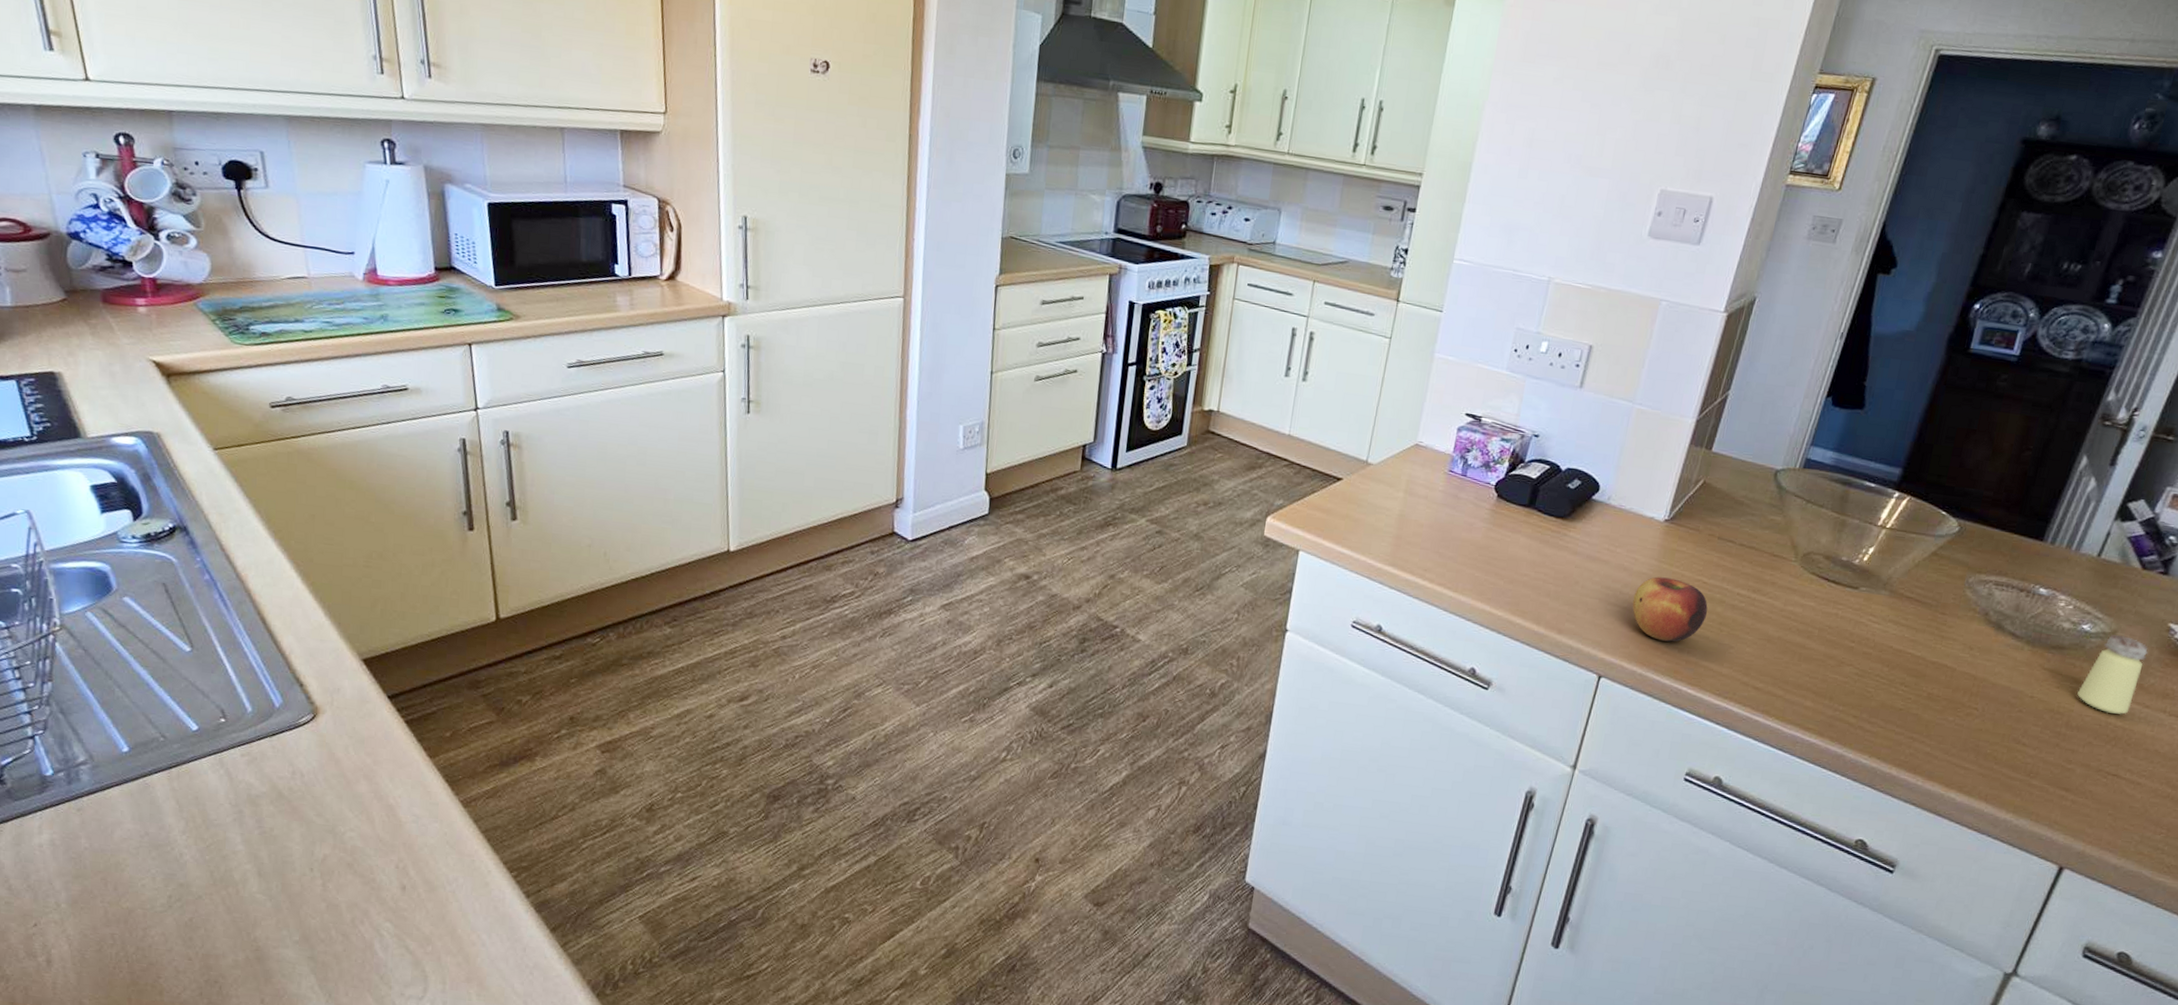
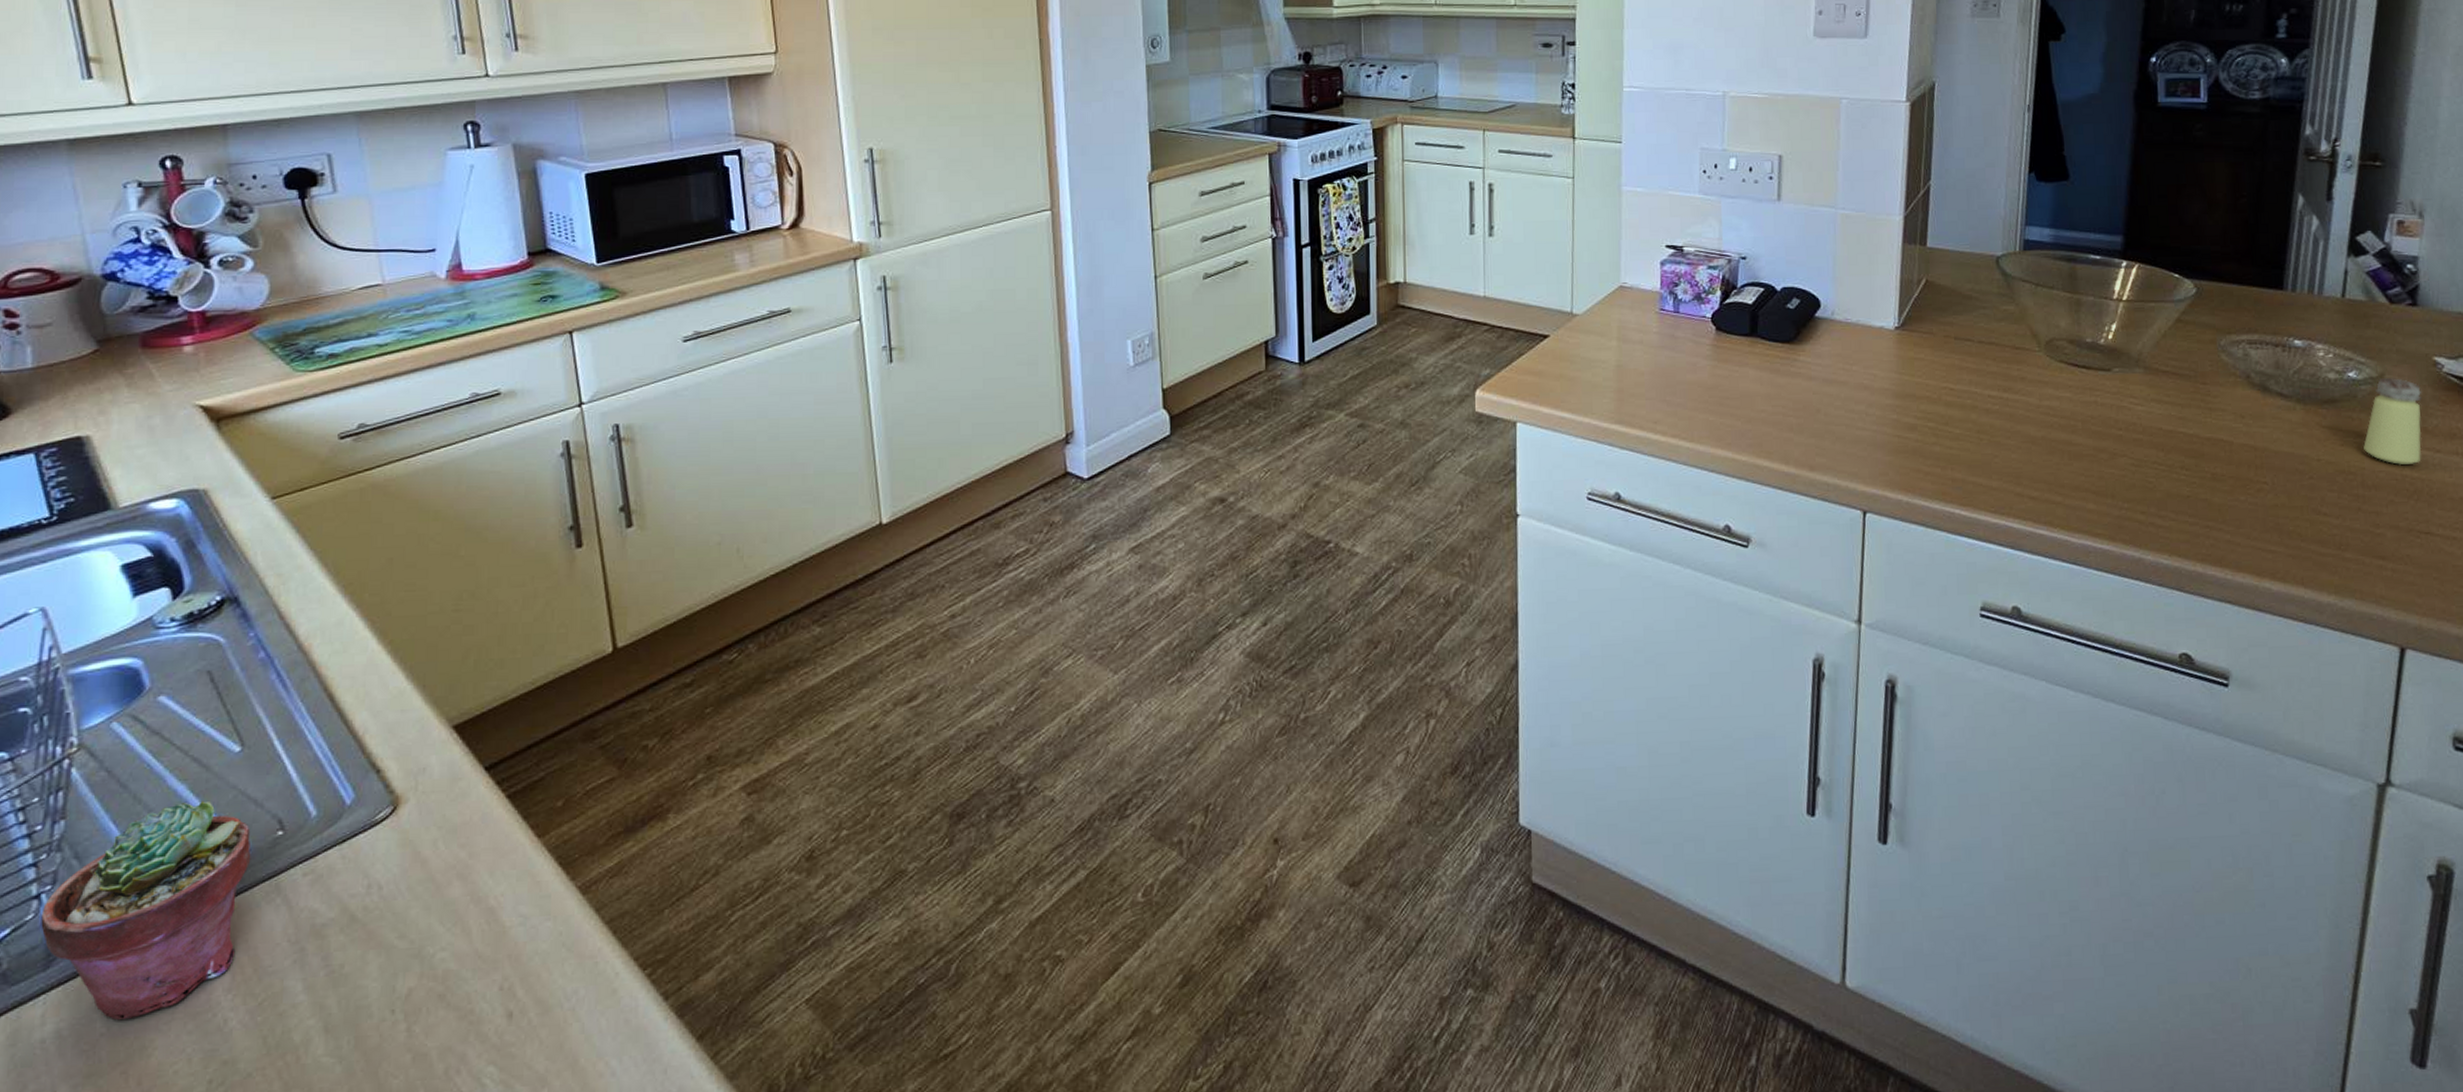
potted succulent: none [36,683,200,841] -> present [41,800,251,1021]
apple: present [1632,576,1708,642] -> none [1881,390,1962,461]

